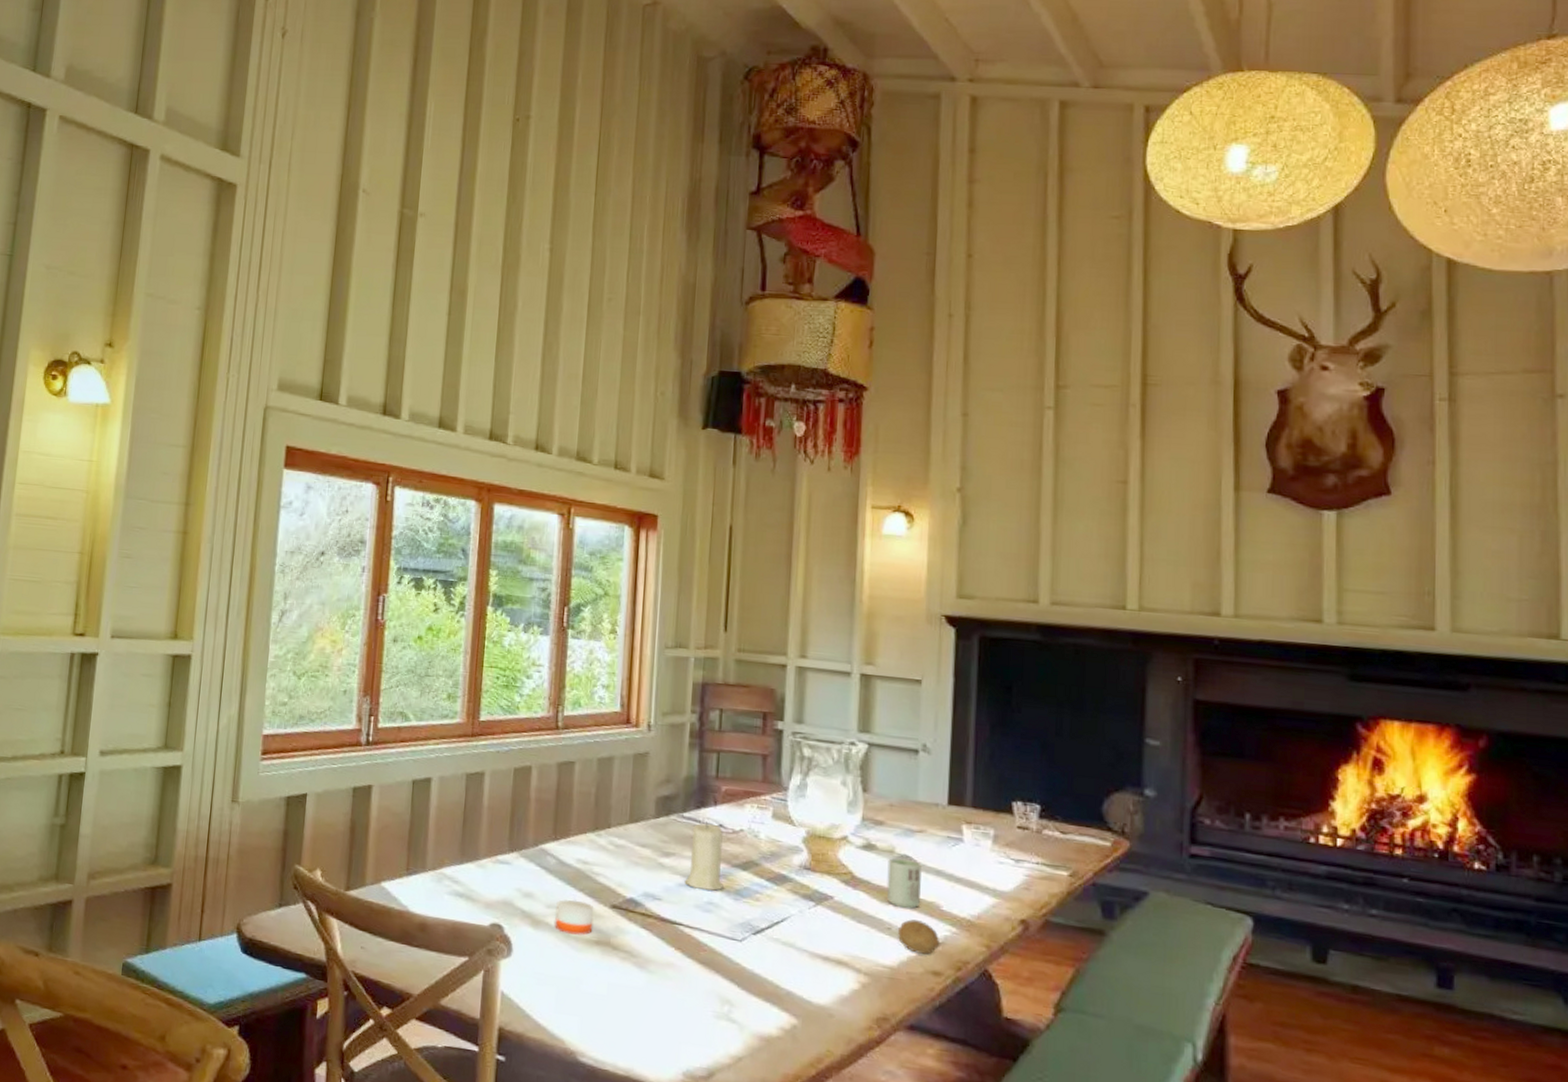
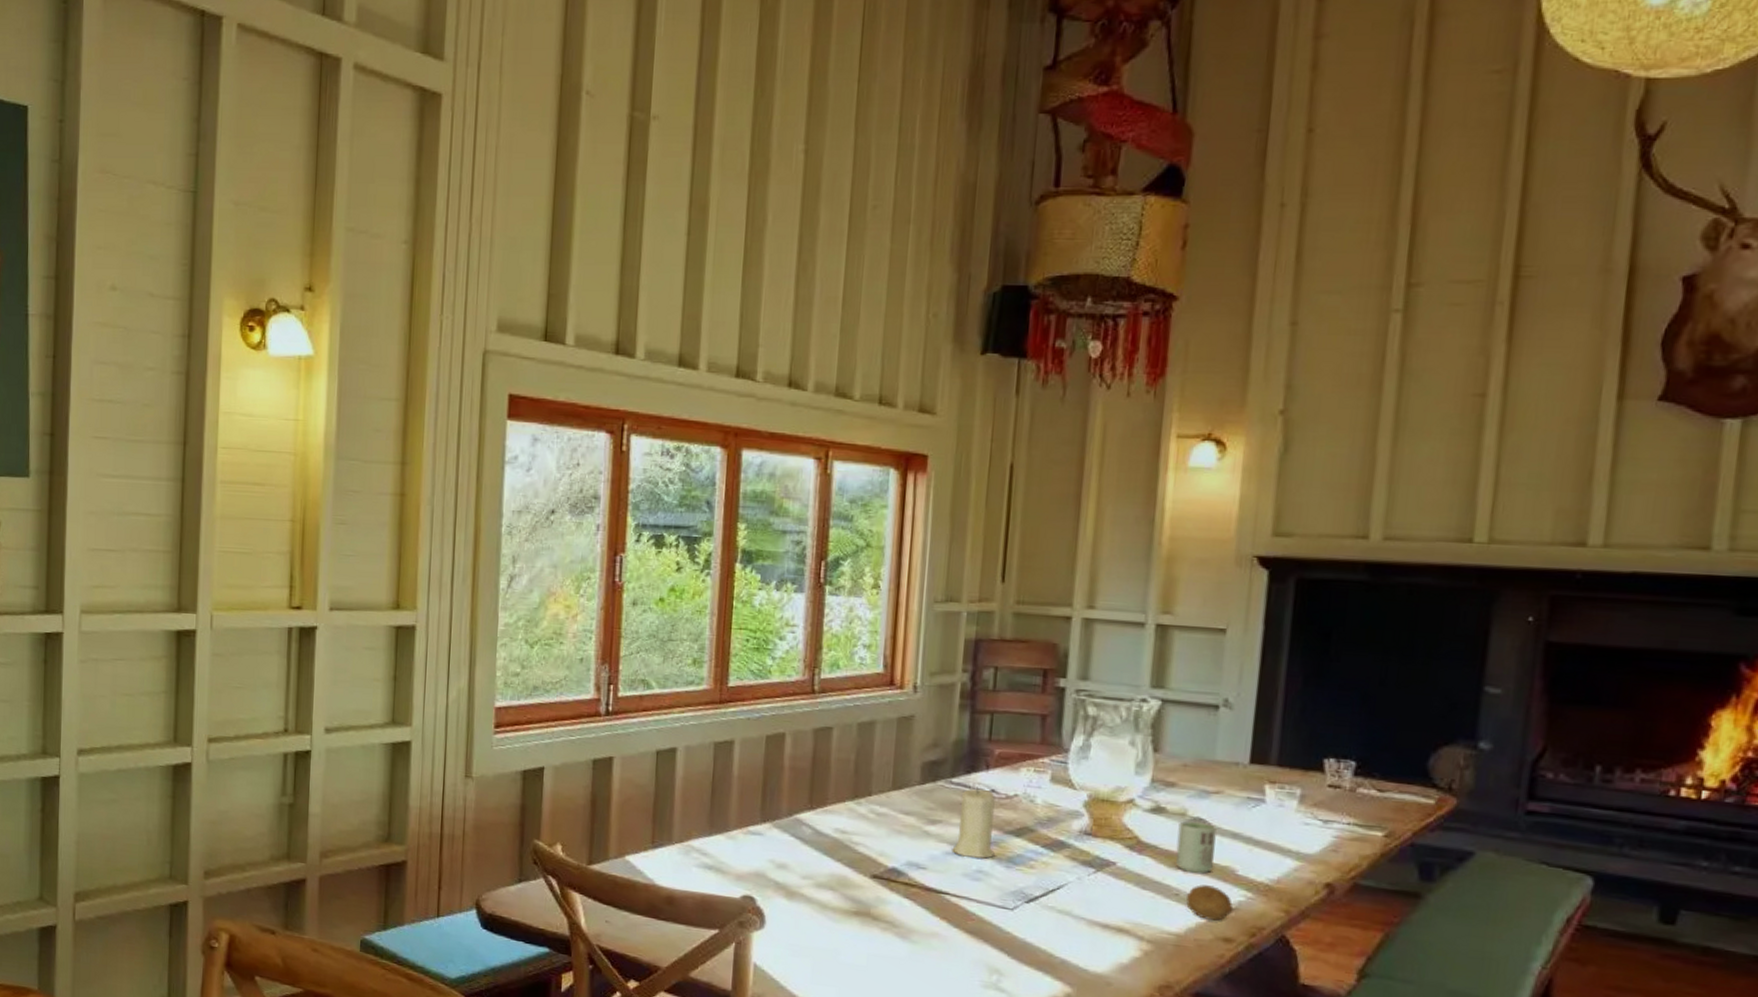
candle: present [555,900,594,935] -> none [810,870,853,906]

